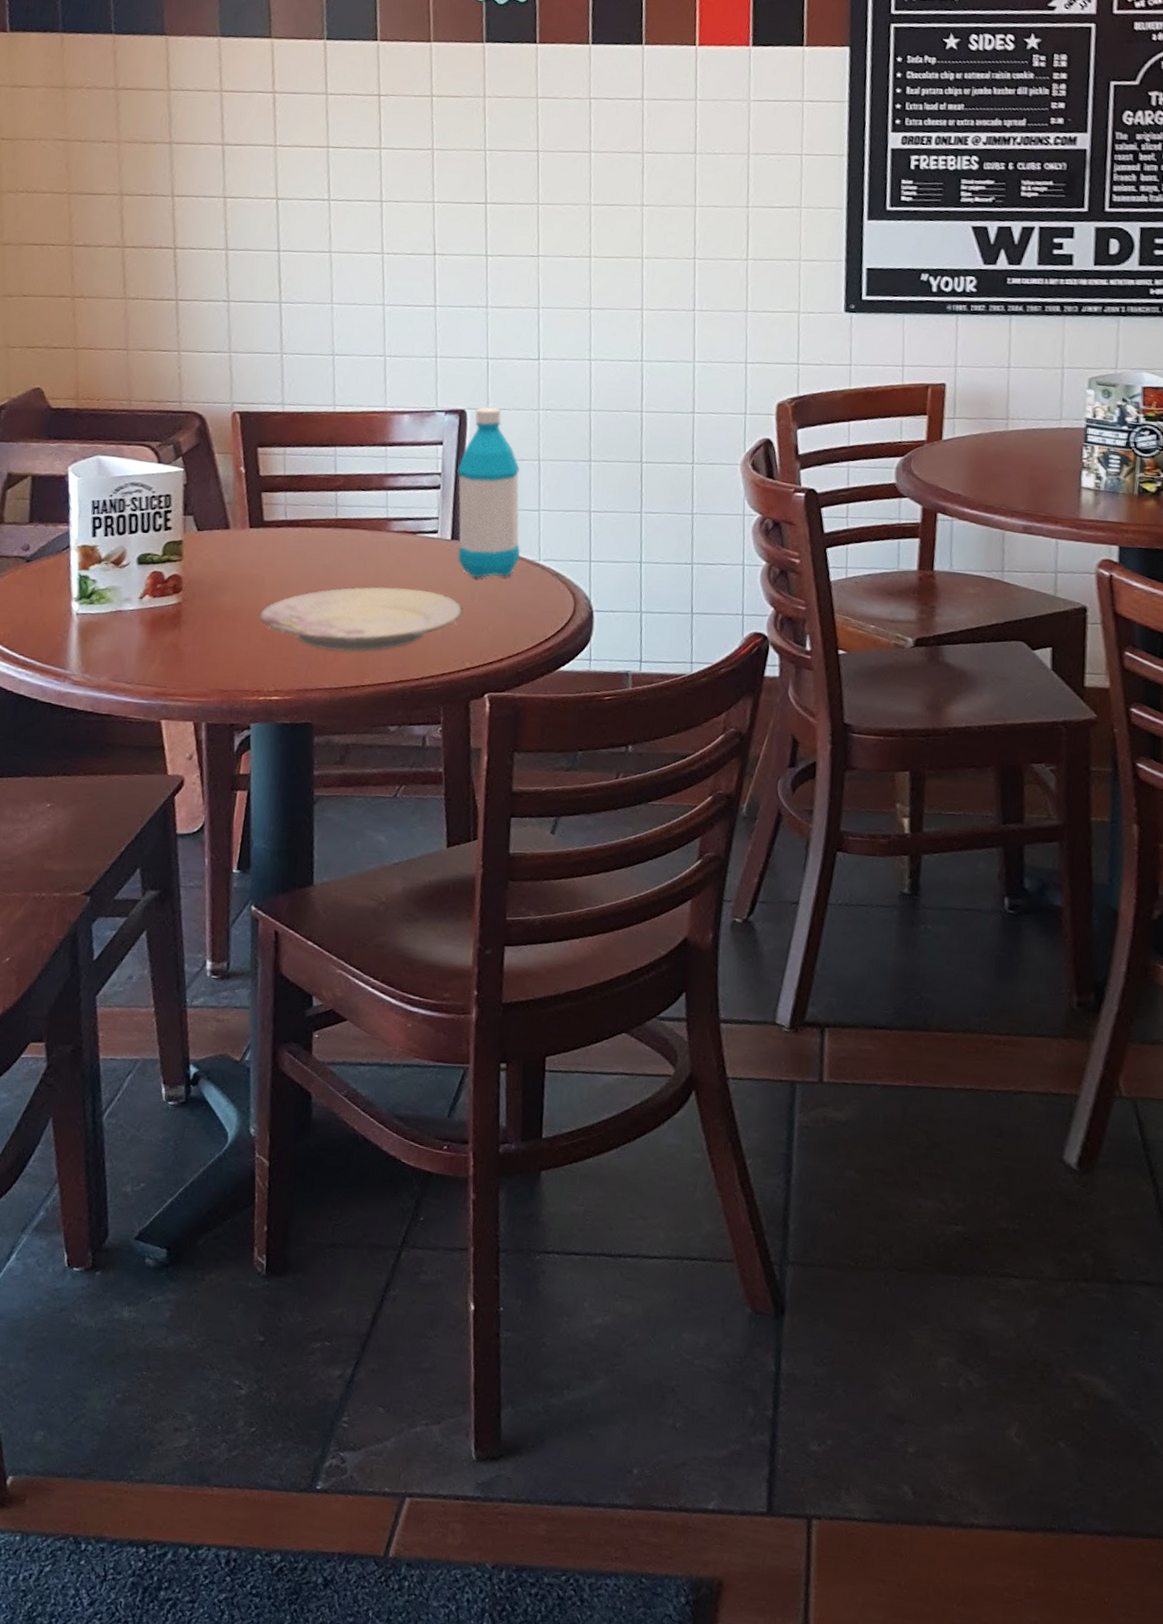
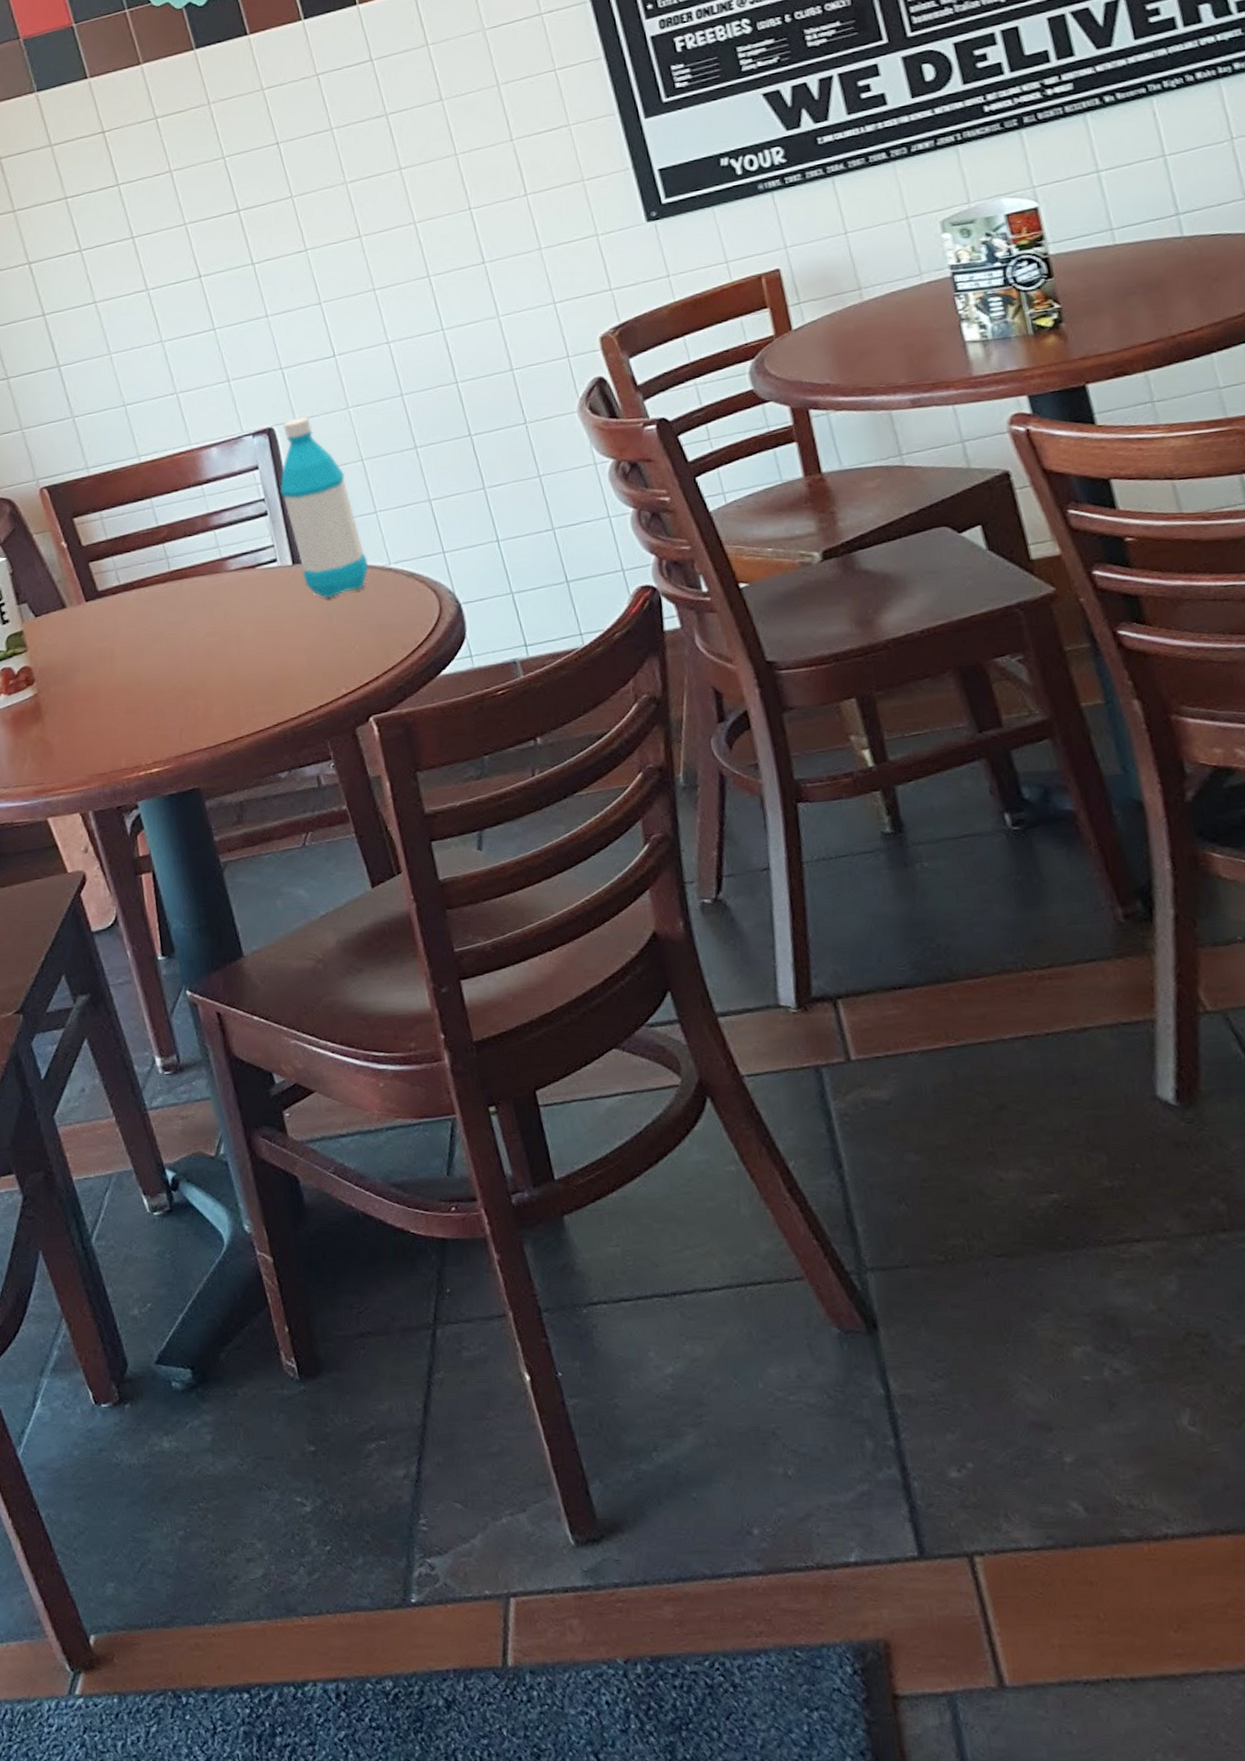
plate: present [258,586,464,652] -> none [117,623,325,710]

